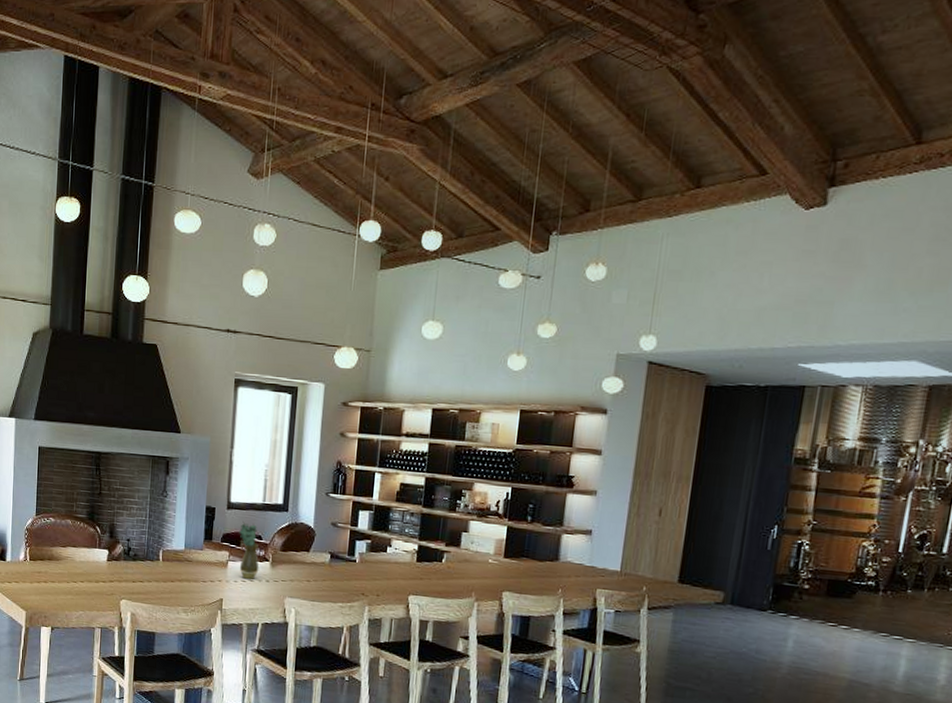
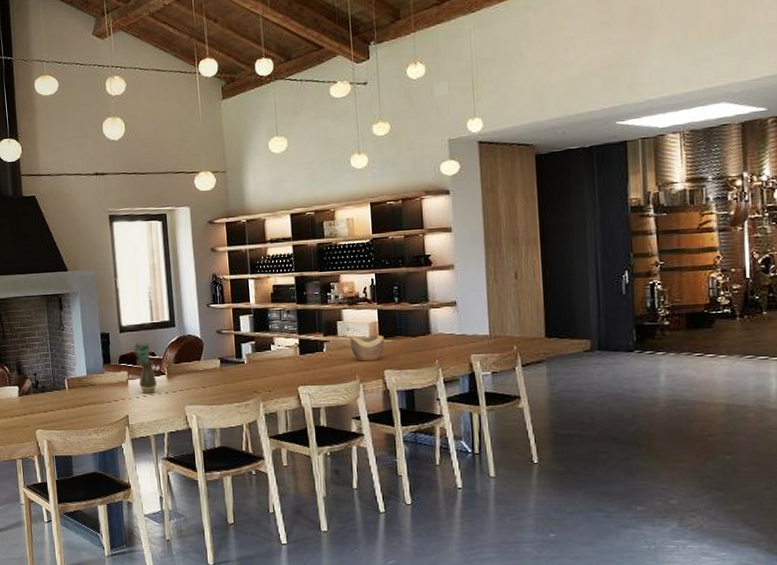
decorative bowl: none [471,551,510,581] -> present [350,335,385,361]

